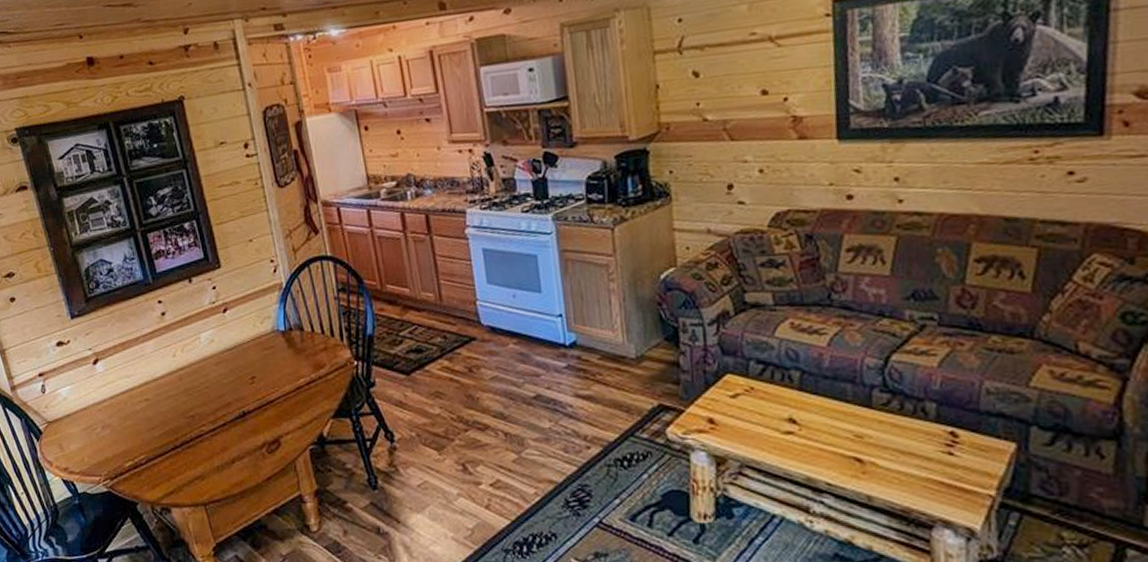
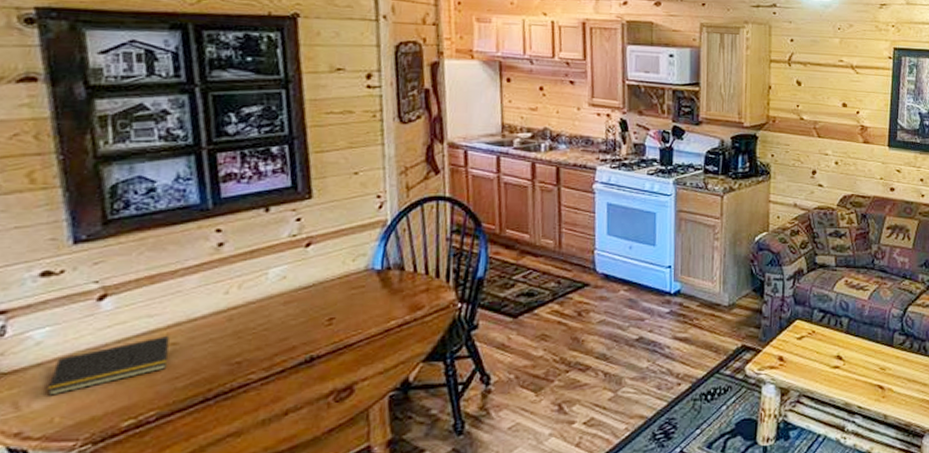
notepad: none [77,393,145,440] -> present [48,336,170,396]

